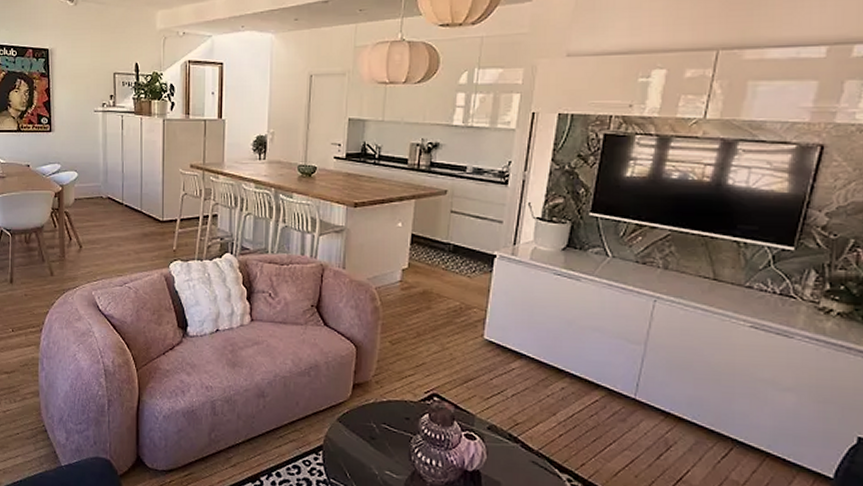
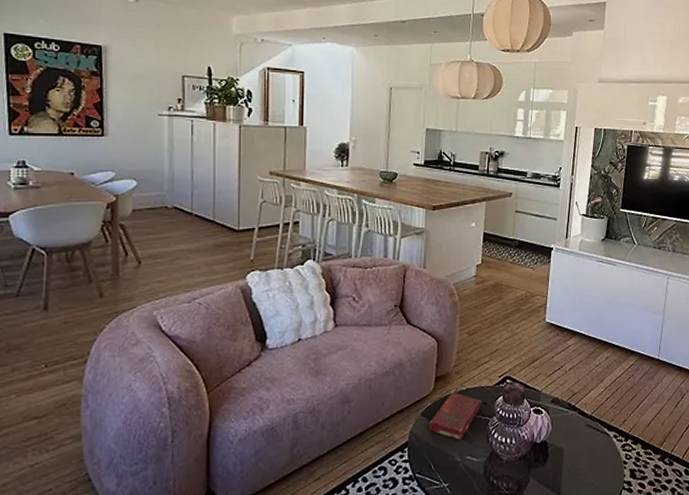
book: none [345,402,405,453] -> present [429,392,482,440]

